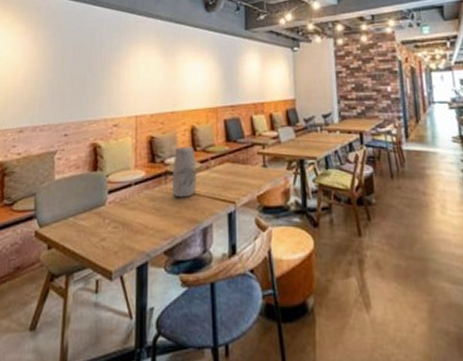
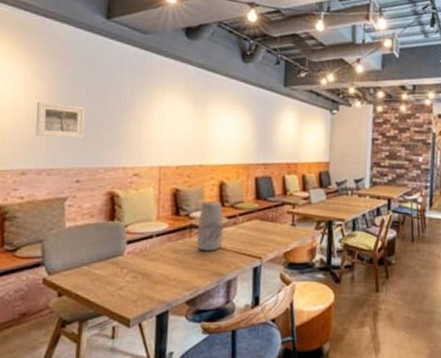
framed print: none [32,65,72,97] -> present [36,102,85,139]

